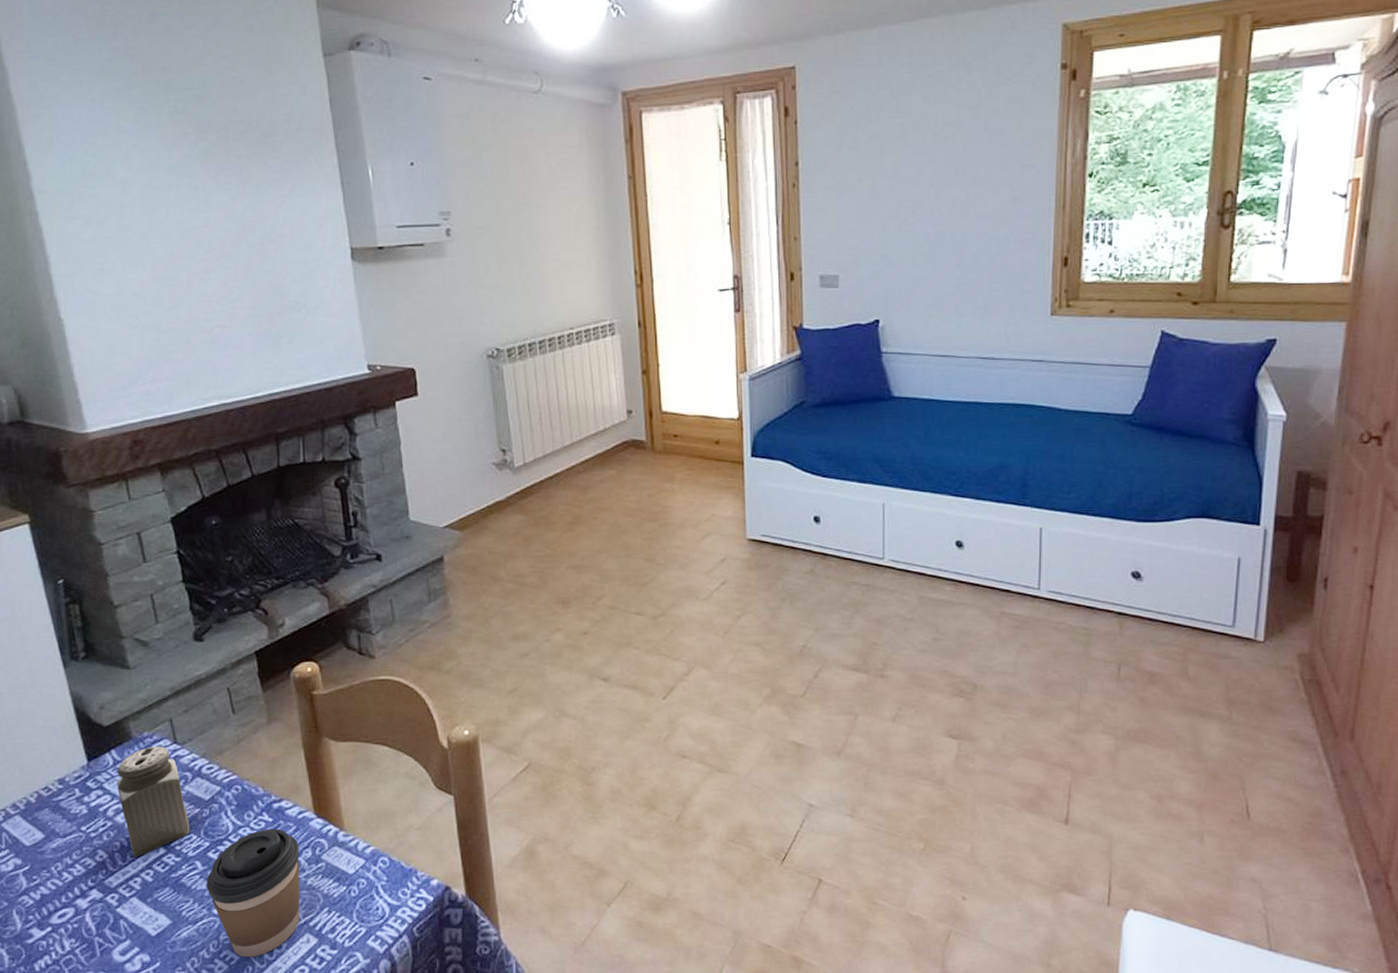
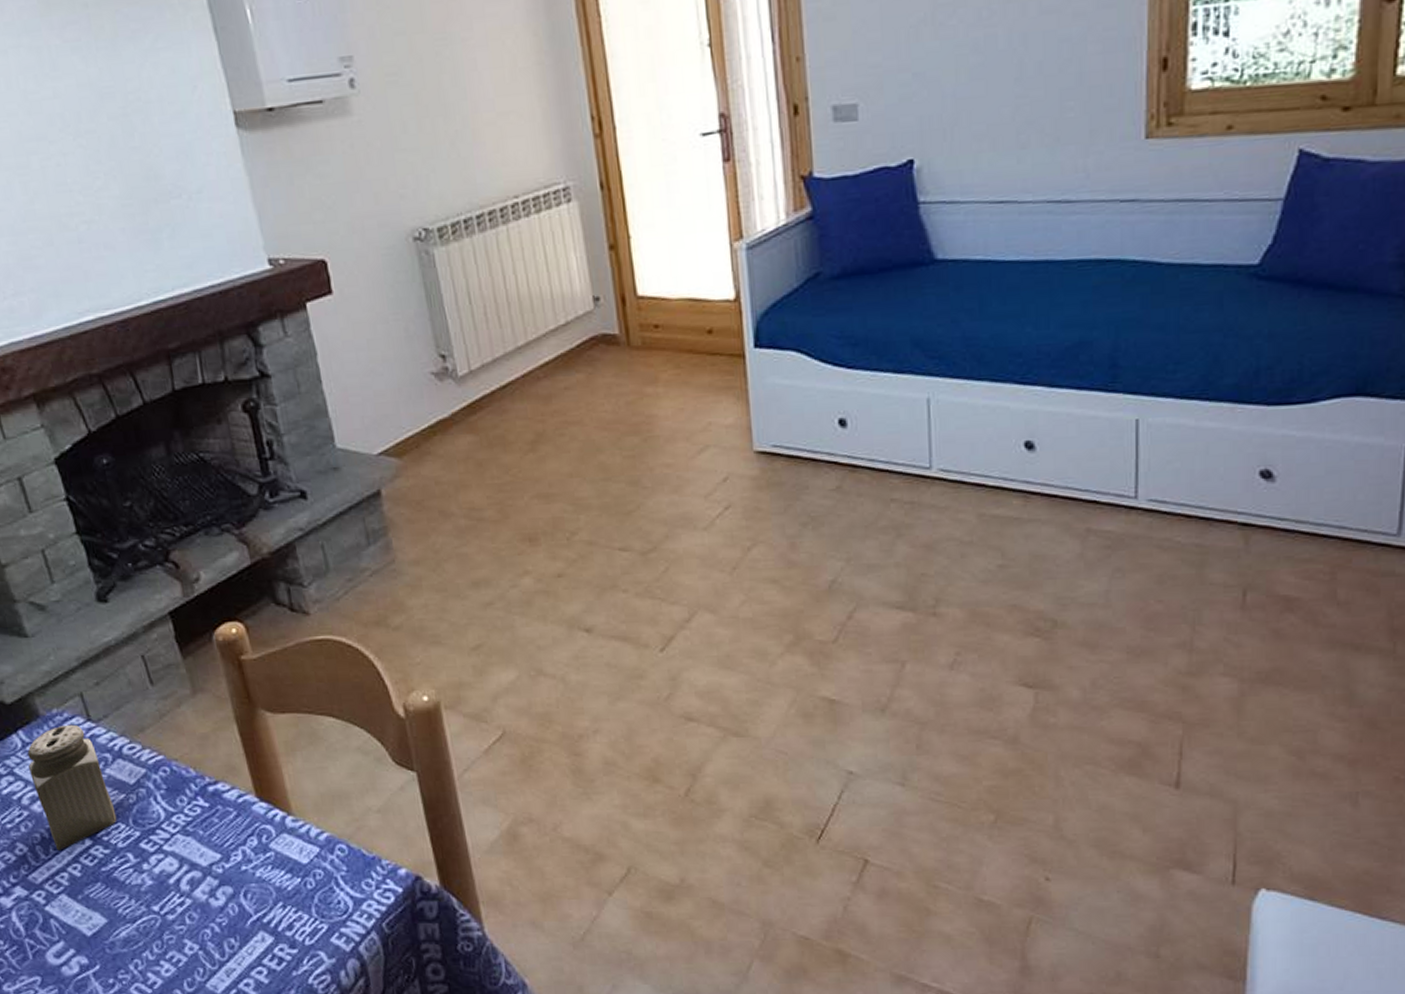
coffee cup: present [206,829,301,958] -> none [141,814,252,959]

